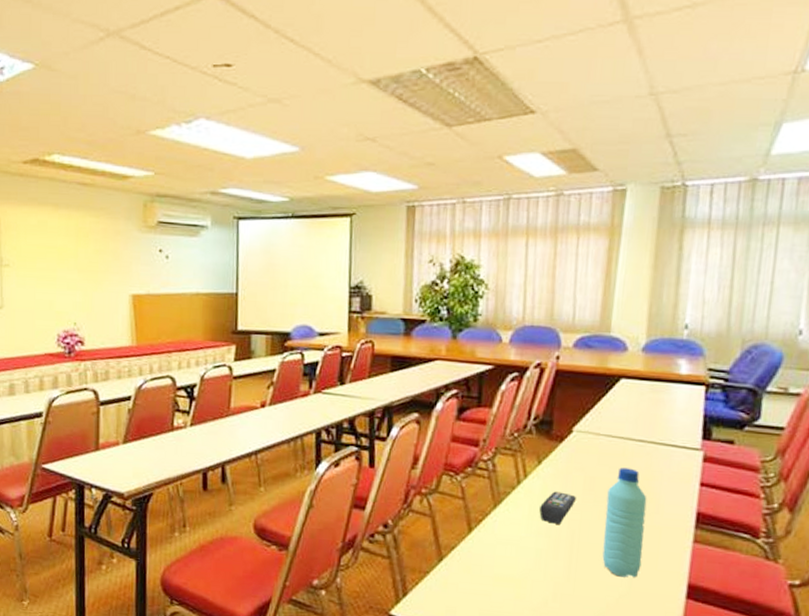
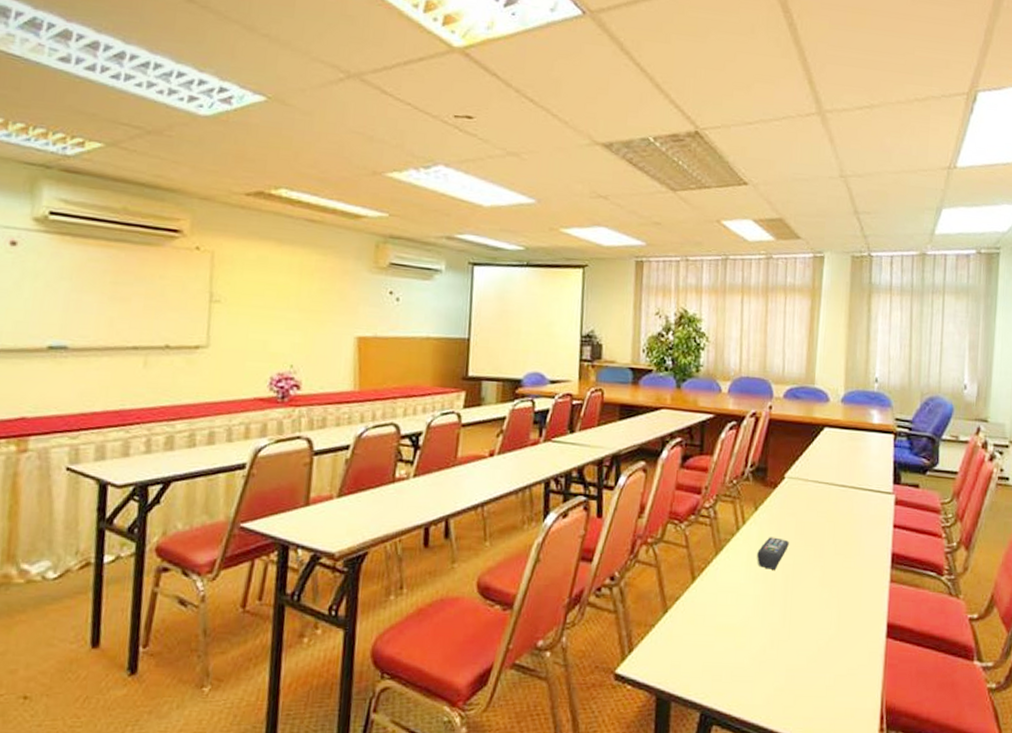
water bottle: present [602,467,647,577] -> none [813,512,850,620]

